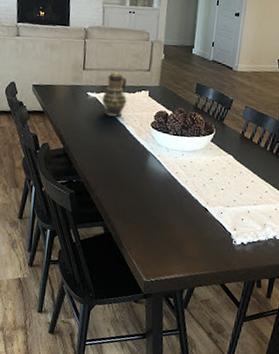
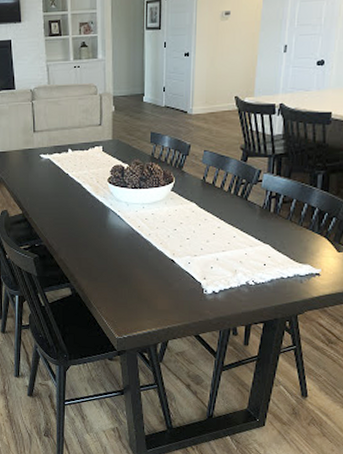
vase: present [102,72,127,117] -> none [56,131,81,176]

